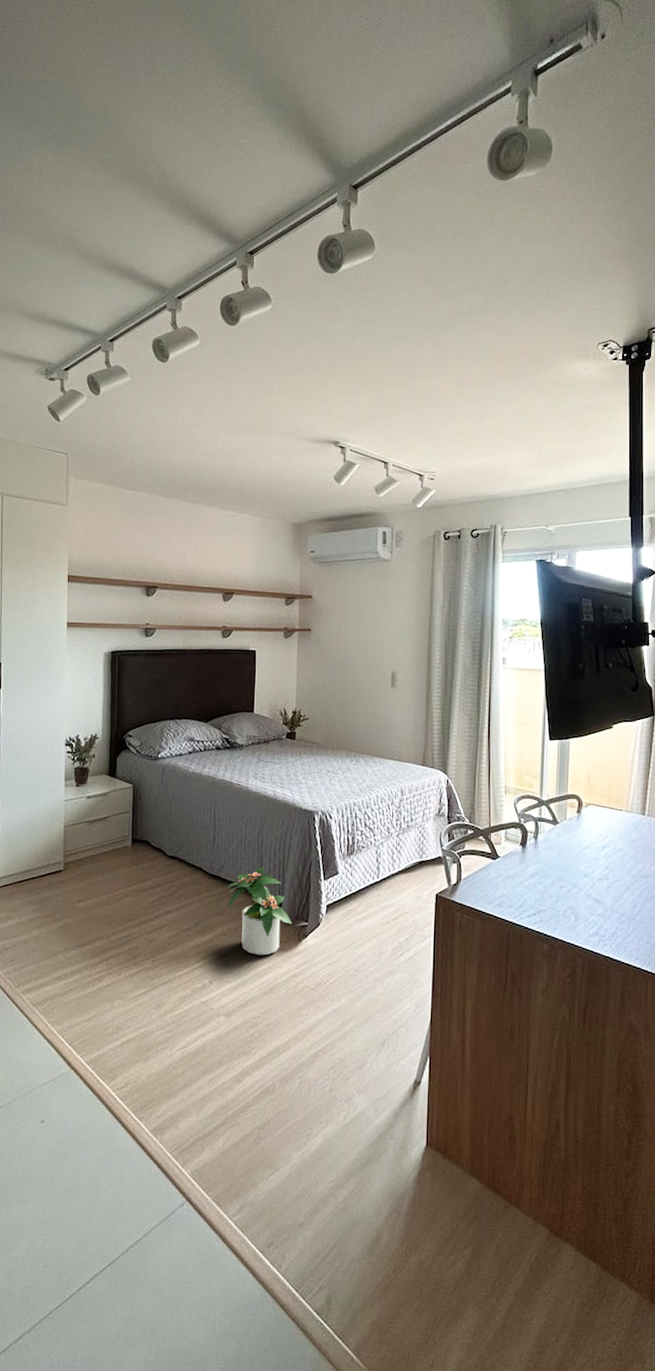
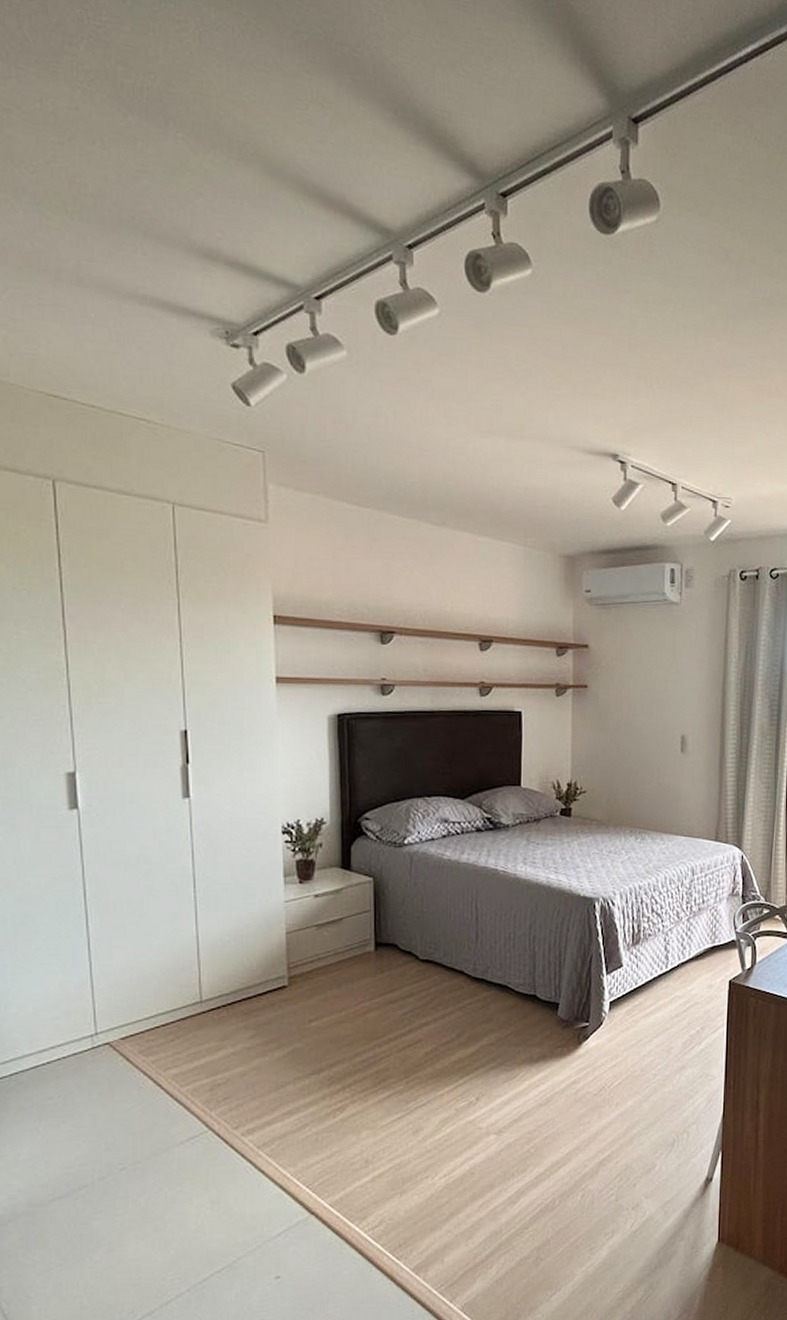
potted plant: present [226,866,292,956] -> none [493,964,571,1064]

